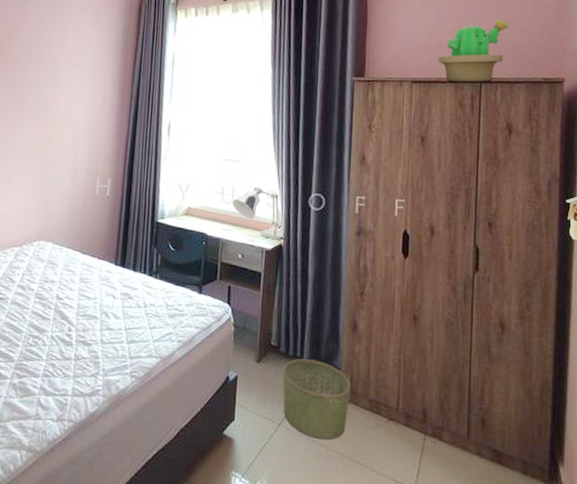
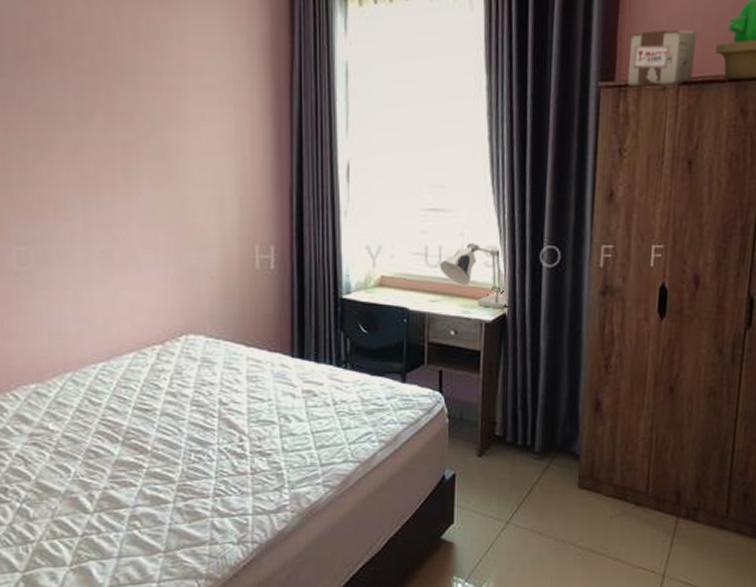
basket: present [282,359,351,440] -> none [510,447,593,534]
box: none [374,44,424,84] -> present [627,30,697,88]

